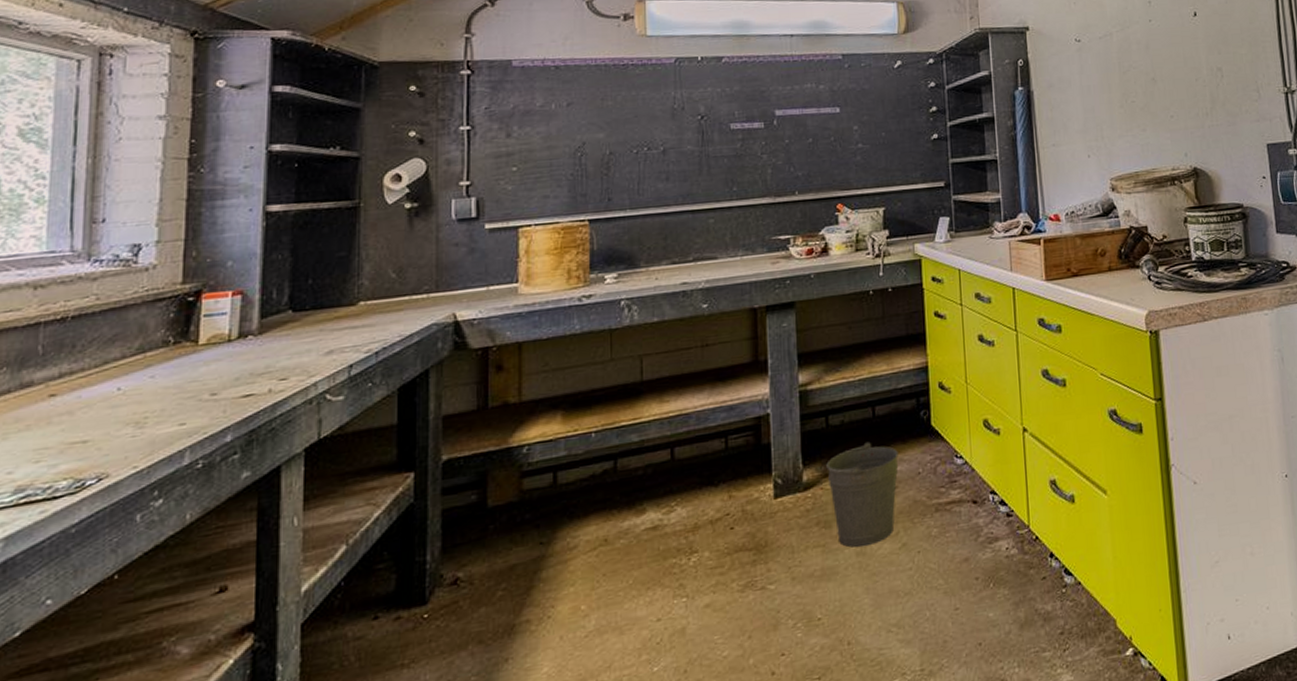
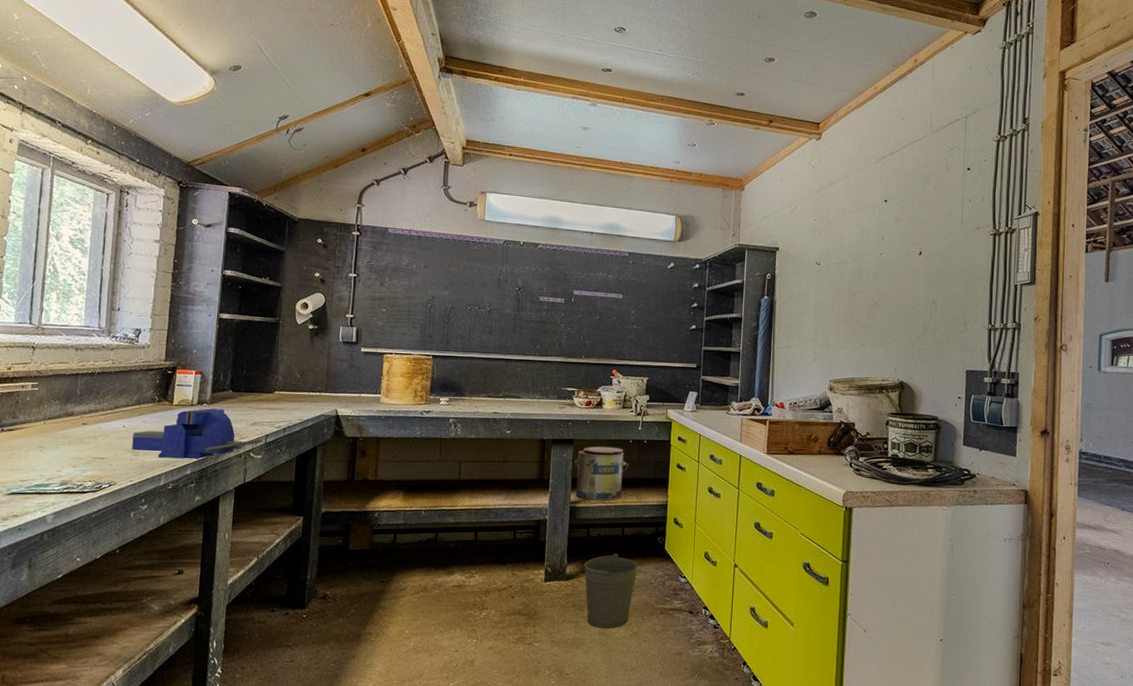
bench vise: none [134,339,344,425] -> present [132,408,262,459]
paint can: none [797,303,872,380] -> present [573,446,629,502]

